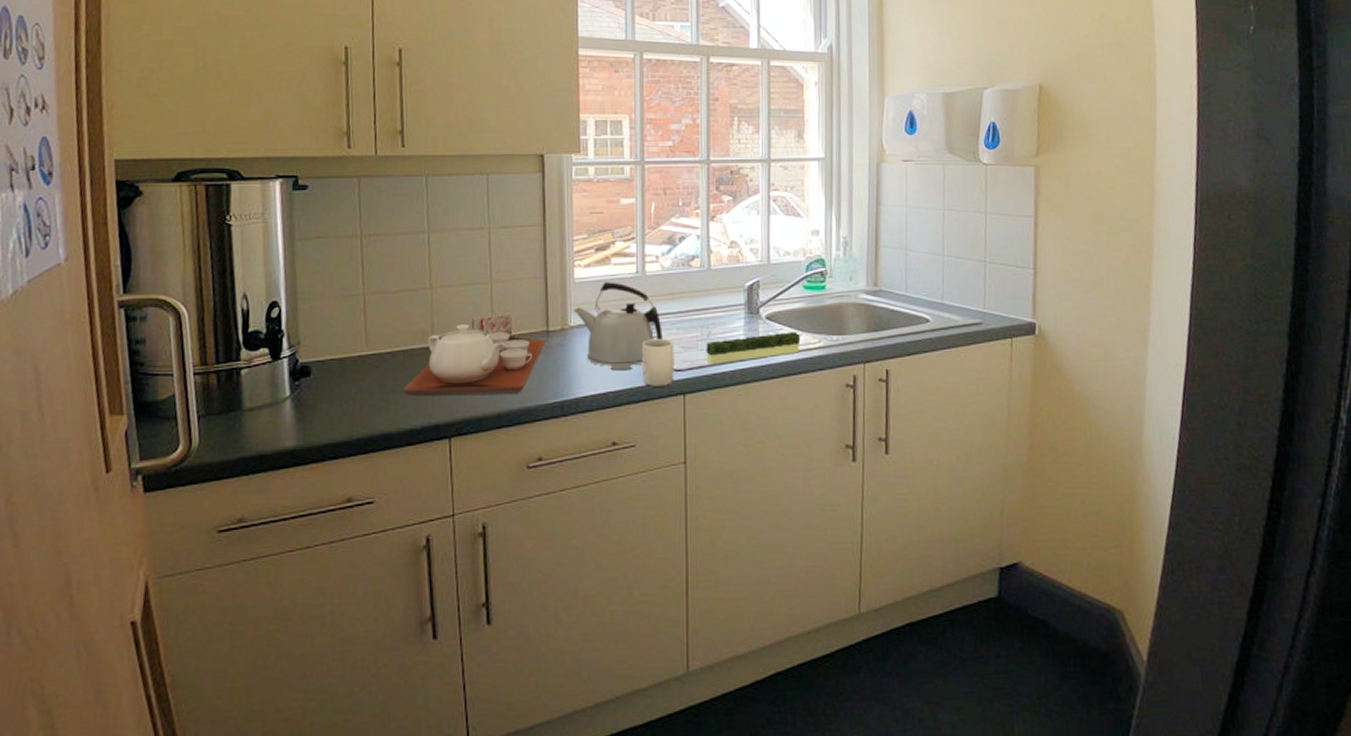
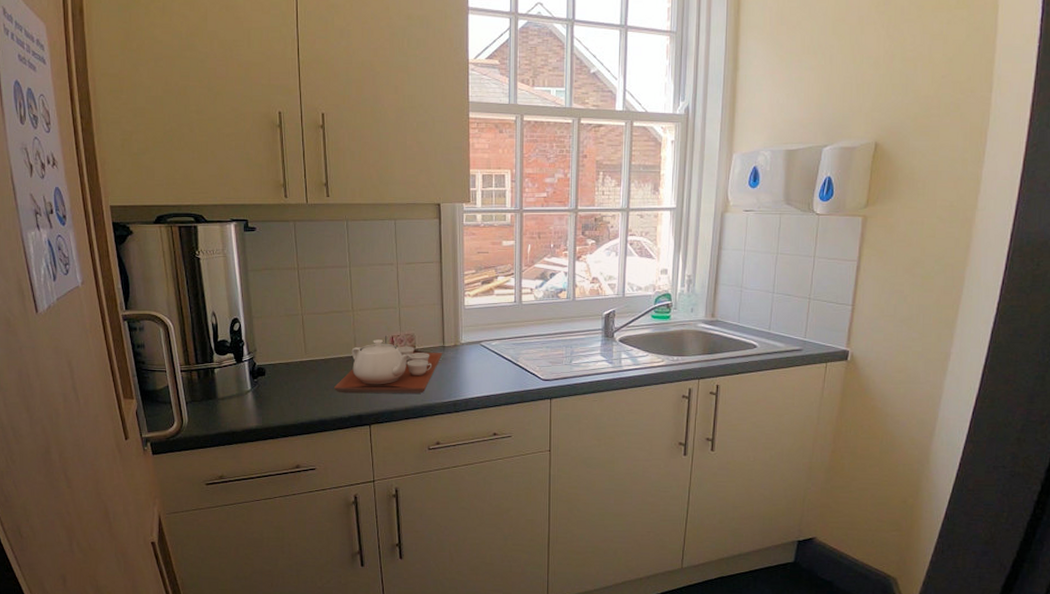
kettle: present [573,282,662,369] -> none [464,309,535,378]
mug: present [641,338,674,387] -> none [517,354,544,392]
sponge: present [706,332,801,365] -> none [569,352,647,377]

